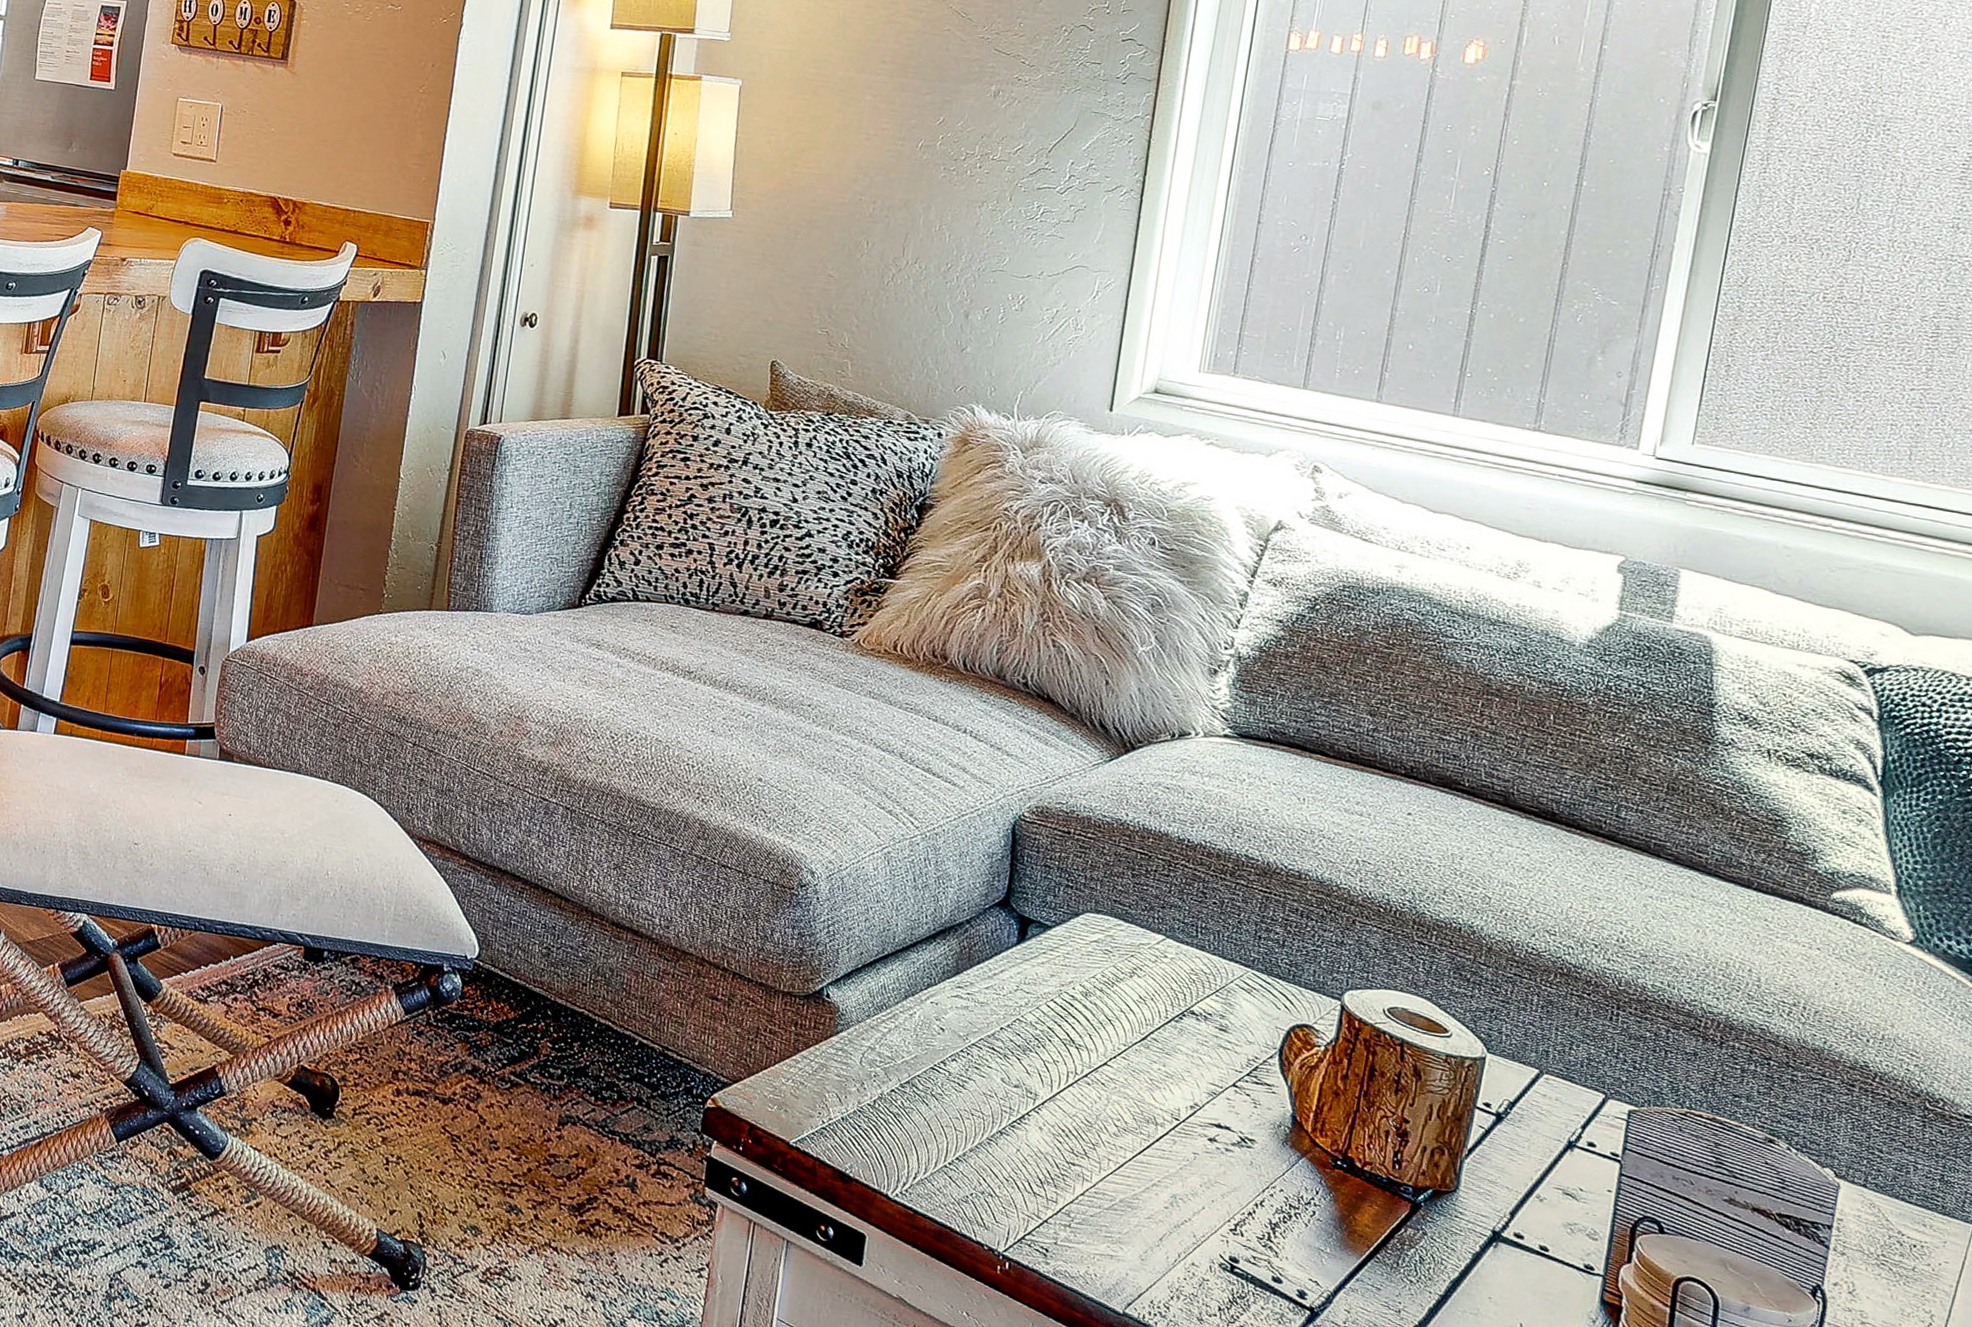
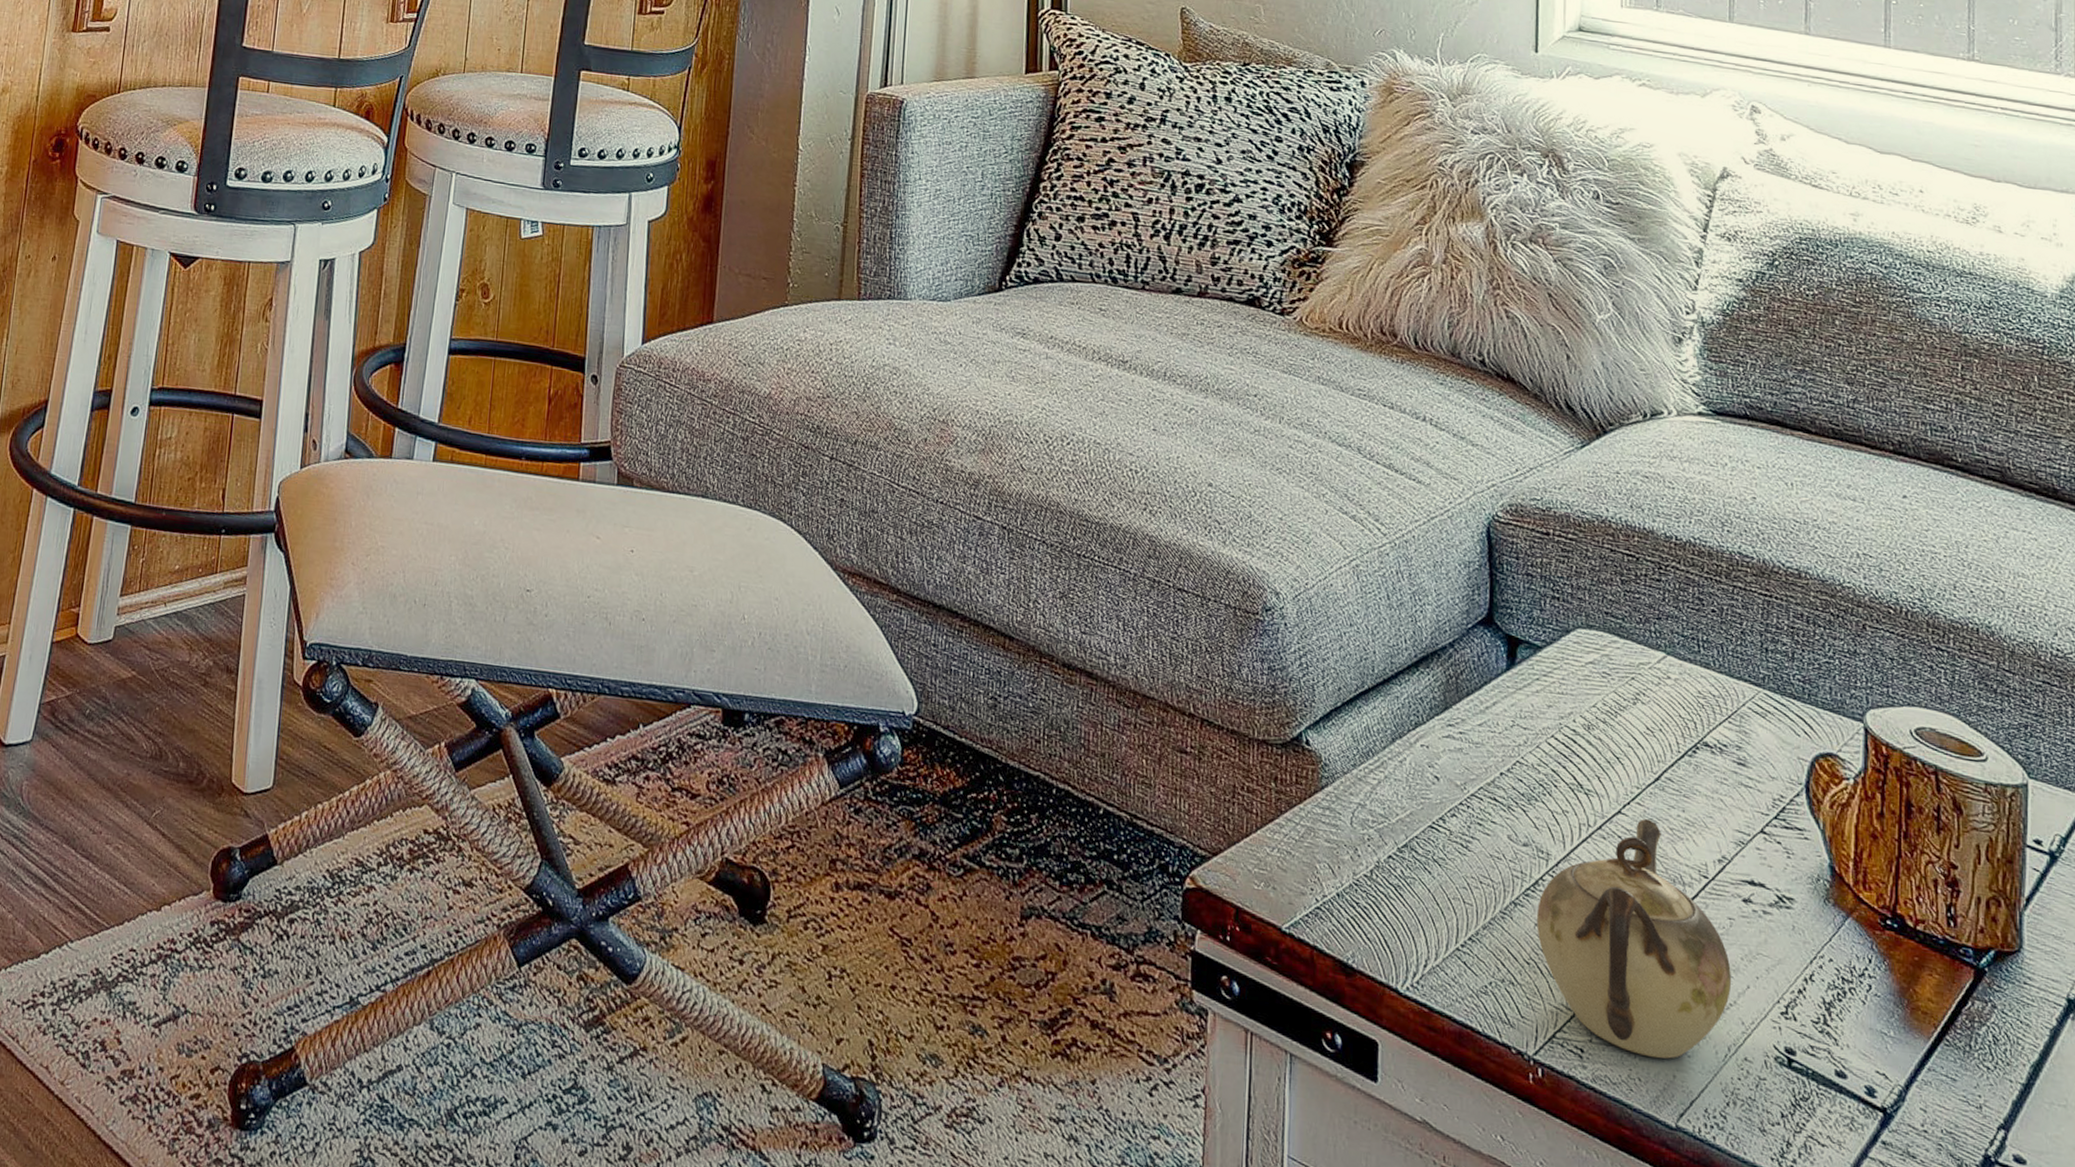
teapot: none [1018,1070,1190,1261] -> present [1537,819,1731,1059]

